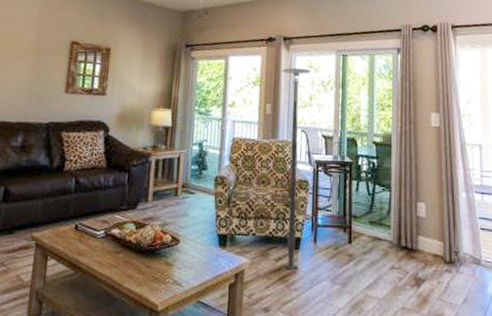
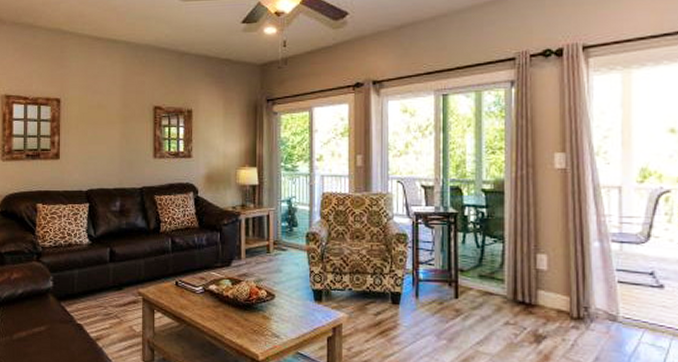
pole: present [282,67,312,269] -> none [373,113,407,324]

